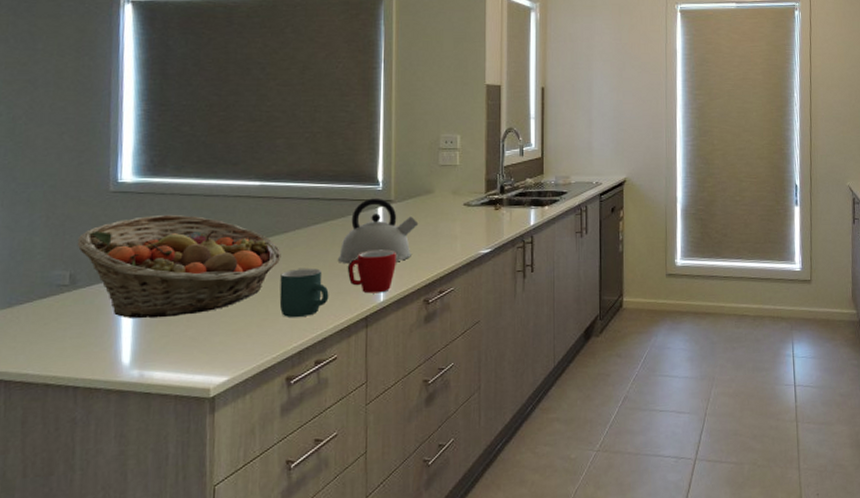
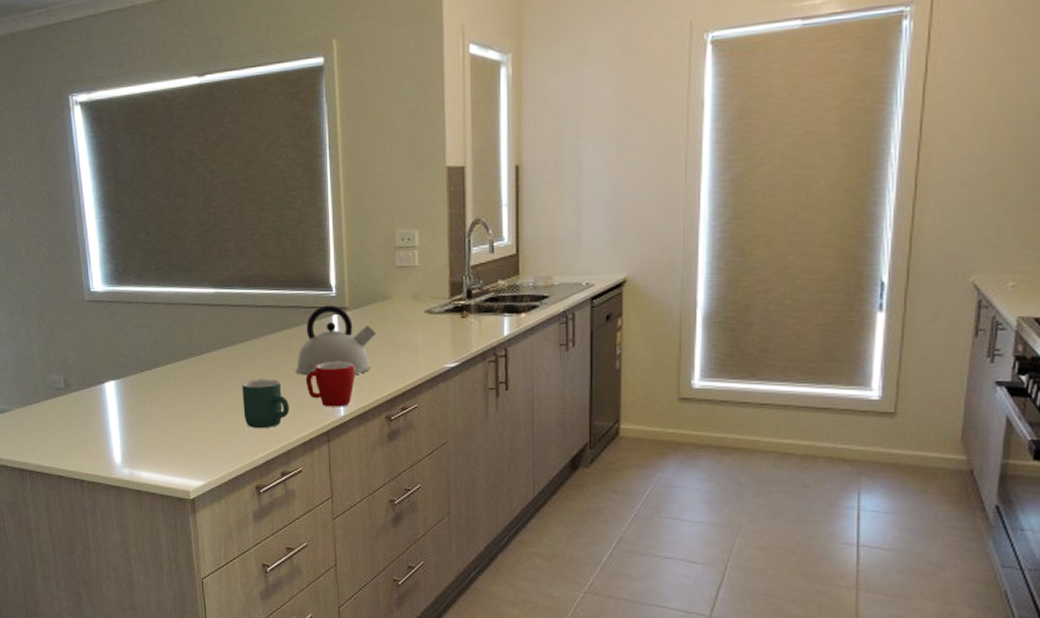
fruit basket: present [77,214,282,319] -> none [65,322,241,423]

